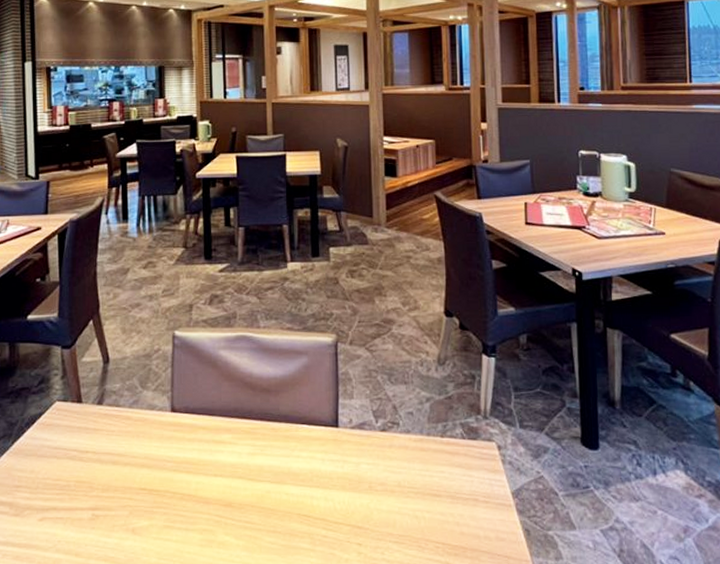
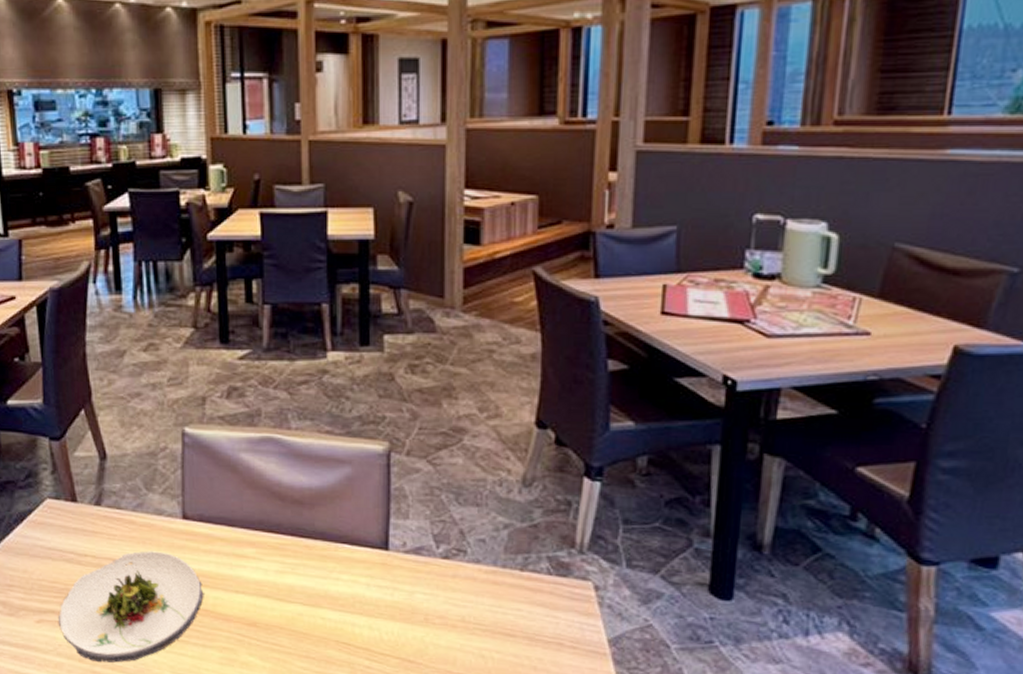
salad plate: none [60,443,188,556] -> present [59,551,204,663]

